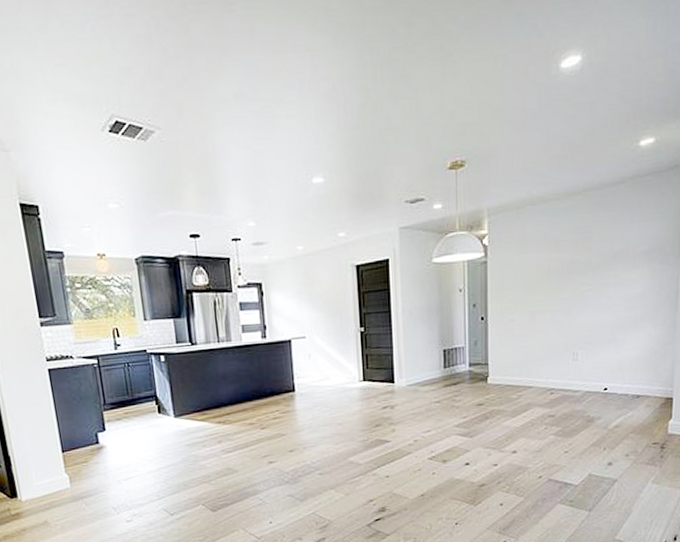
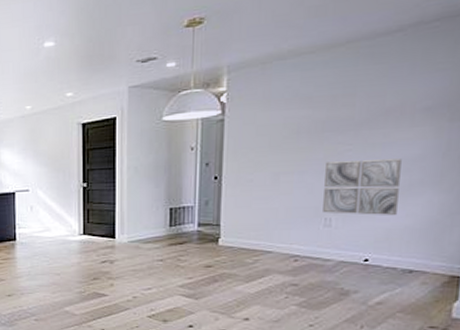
wall art: none [571,297,628,349] -> present [323,159,402,215]

